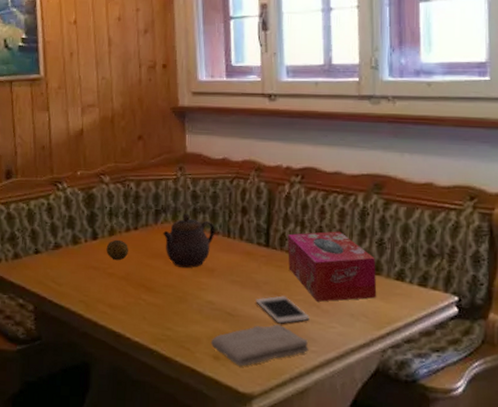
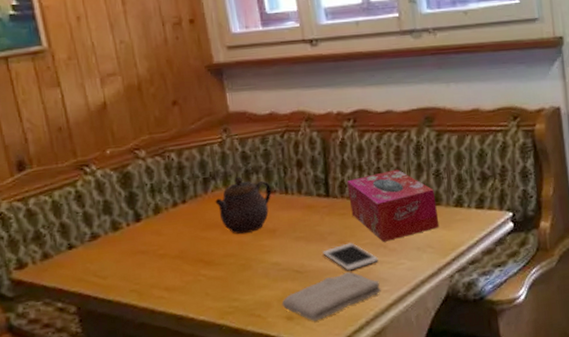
fruit: present [106,239,128,261] -> none [153,216,179,240]

